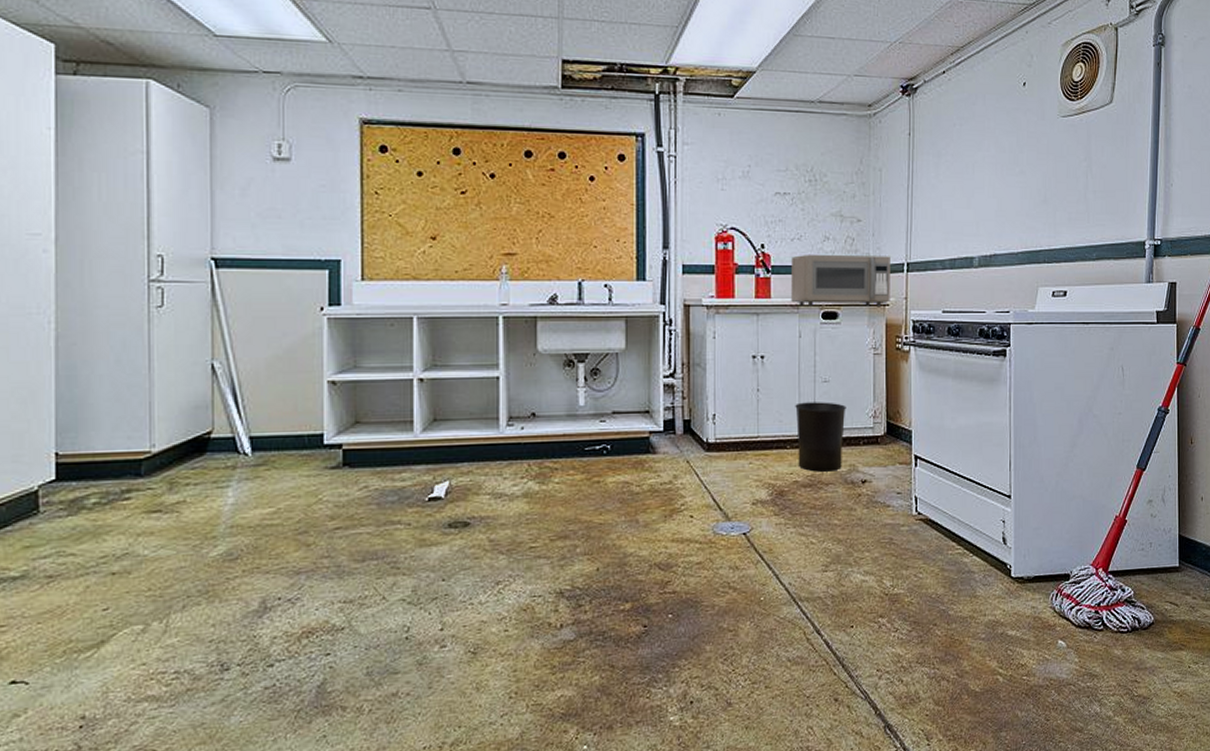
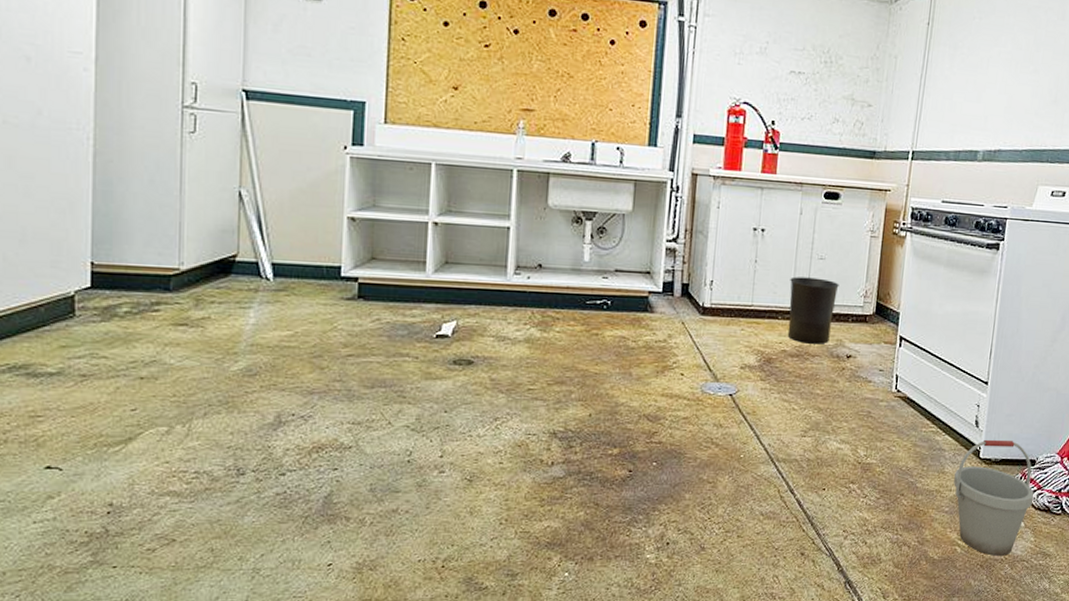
microwave: present [791,254,890,308] -> none [796,134,897,192]
bucket: none [987,555,1072,682] -> present [953,439,1034,556]

